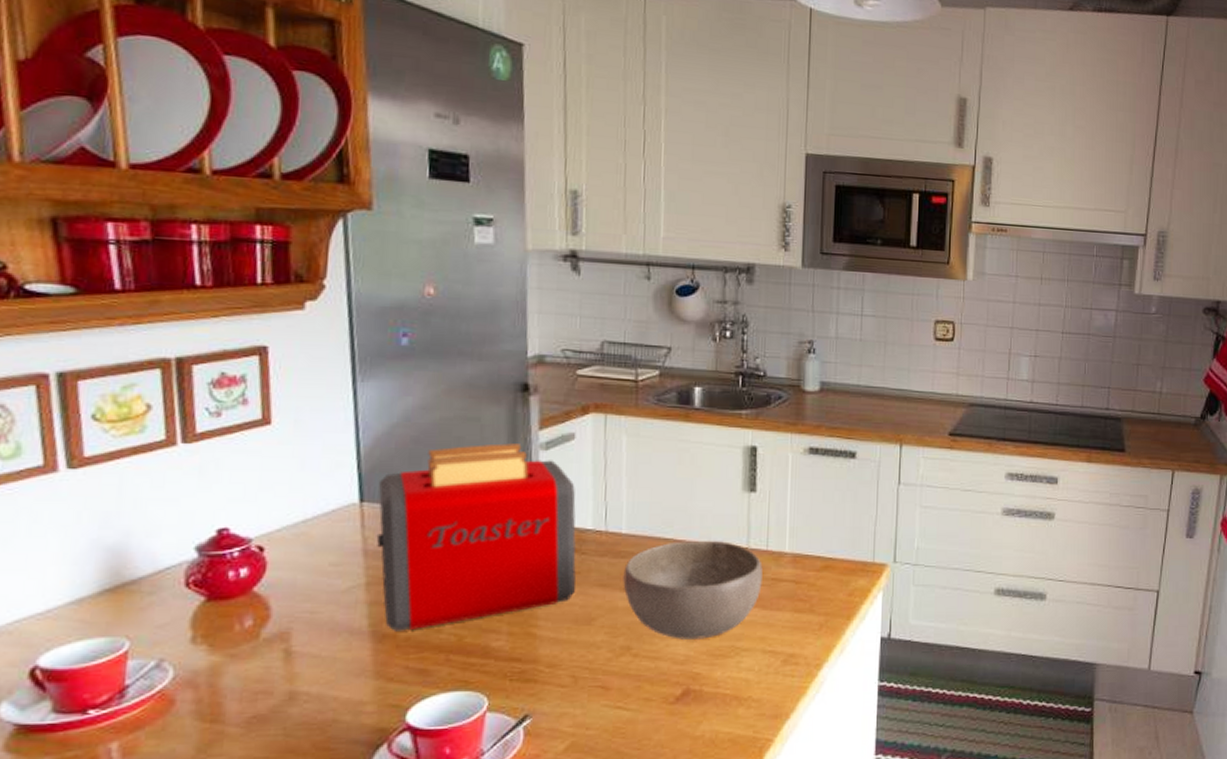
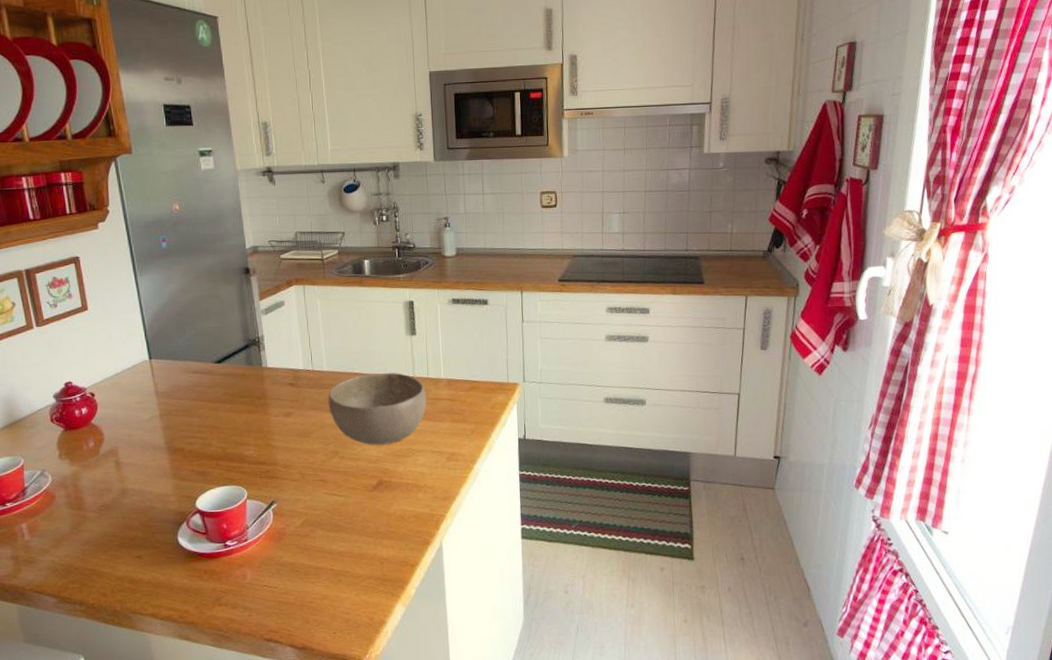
toaster: present [376,443,576,631] -> none [160,311,296,446]

